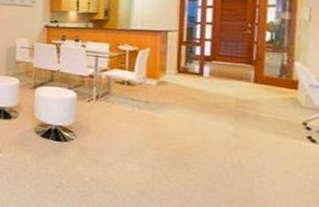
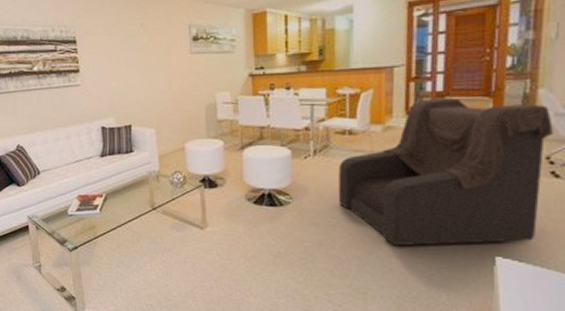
armchair: none [115,60,309,199] -> present [338,97,553,246]

